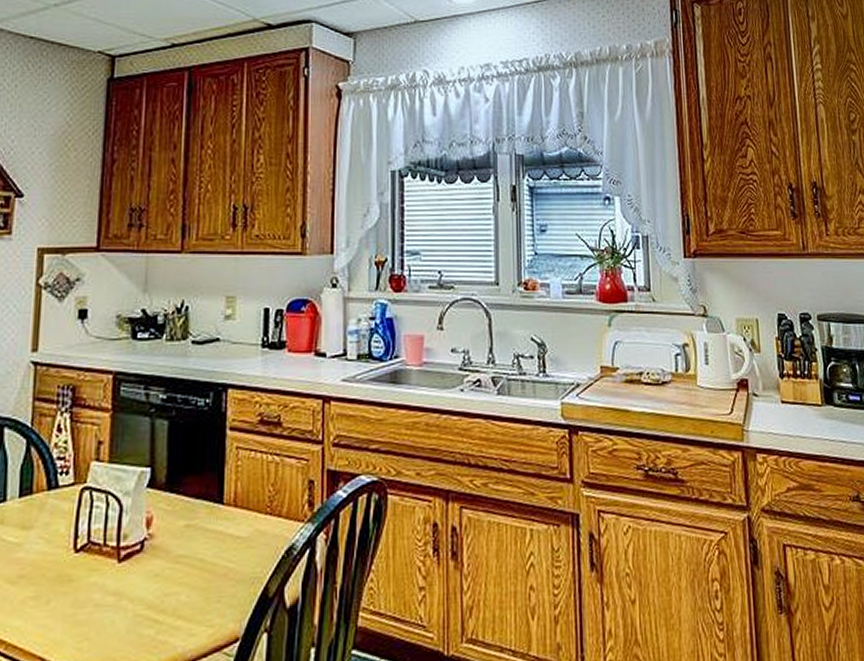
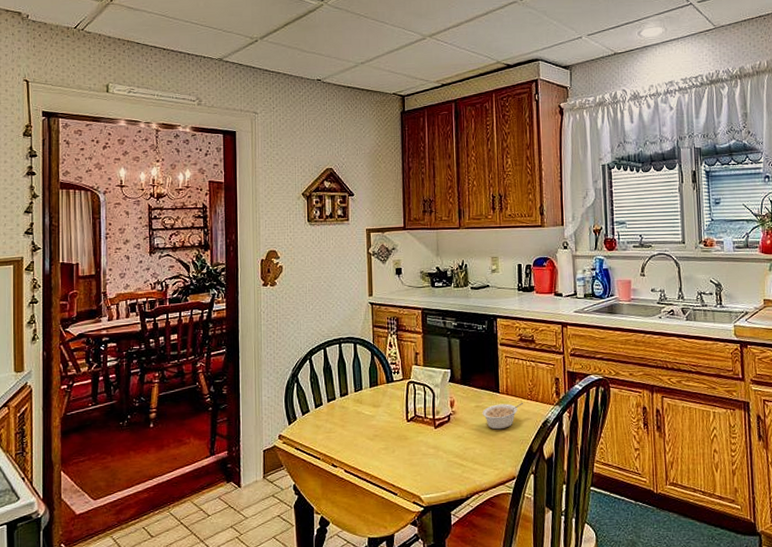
legume: none [195,519,260,563] -> present [482,403,524,430]

